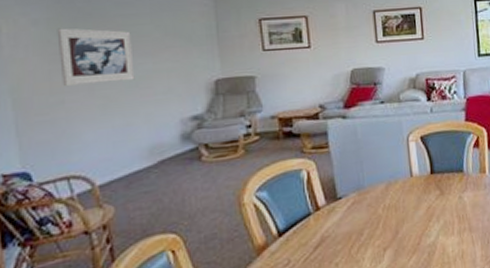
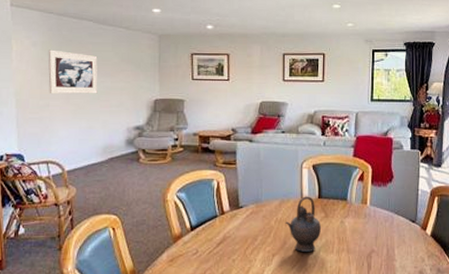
teapot: none [395,173,438,240] -> present [285,196,322,252]

